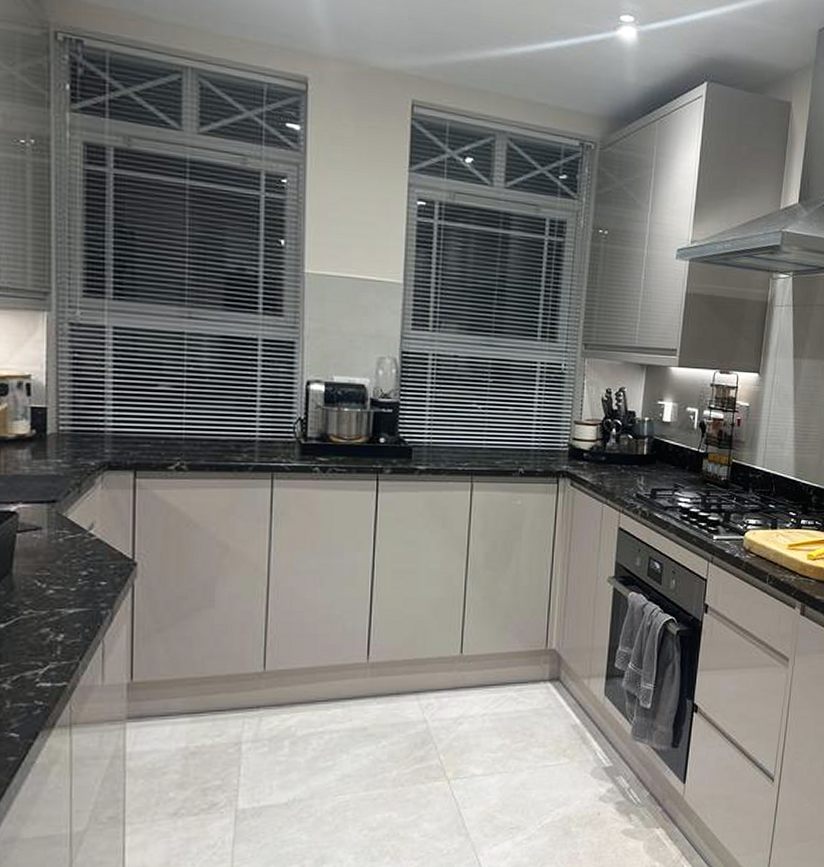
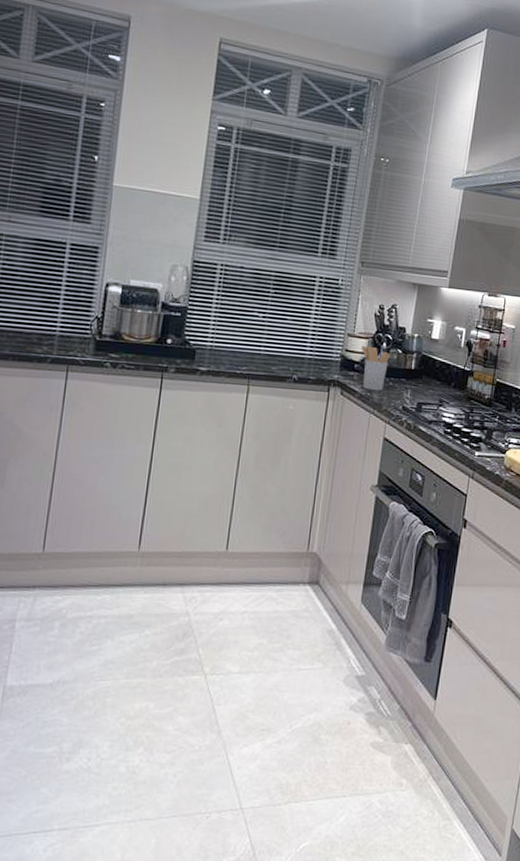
utensil holder: none [589,432,622,480] -> present [361,345,392,391]

